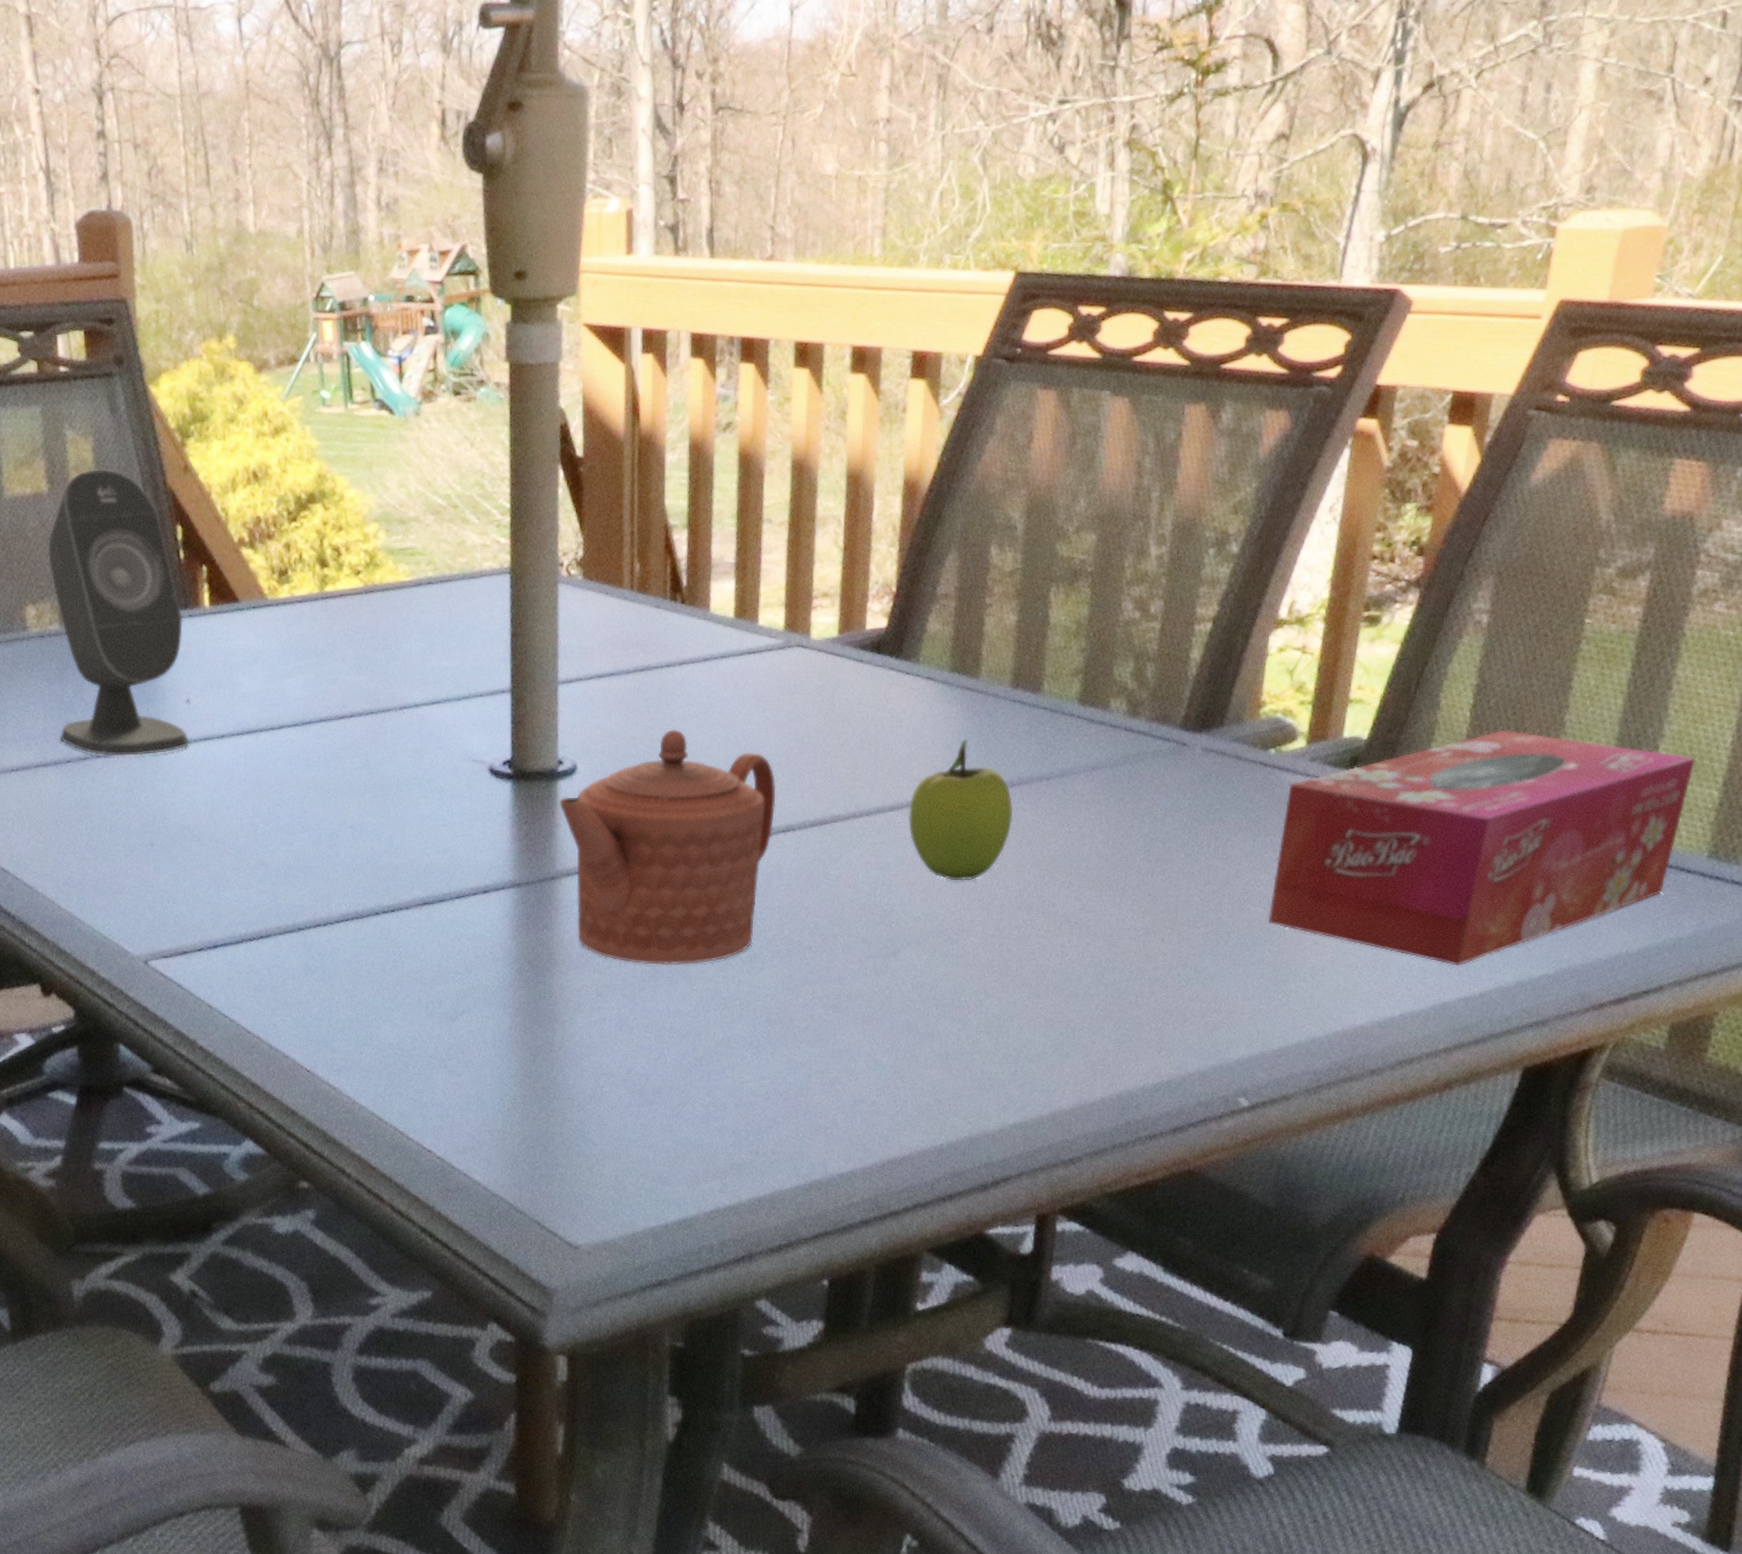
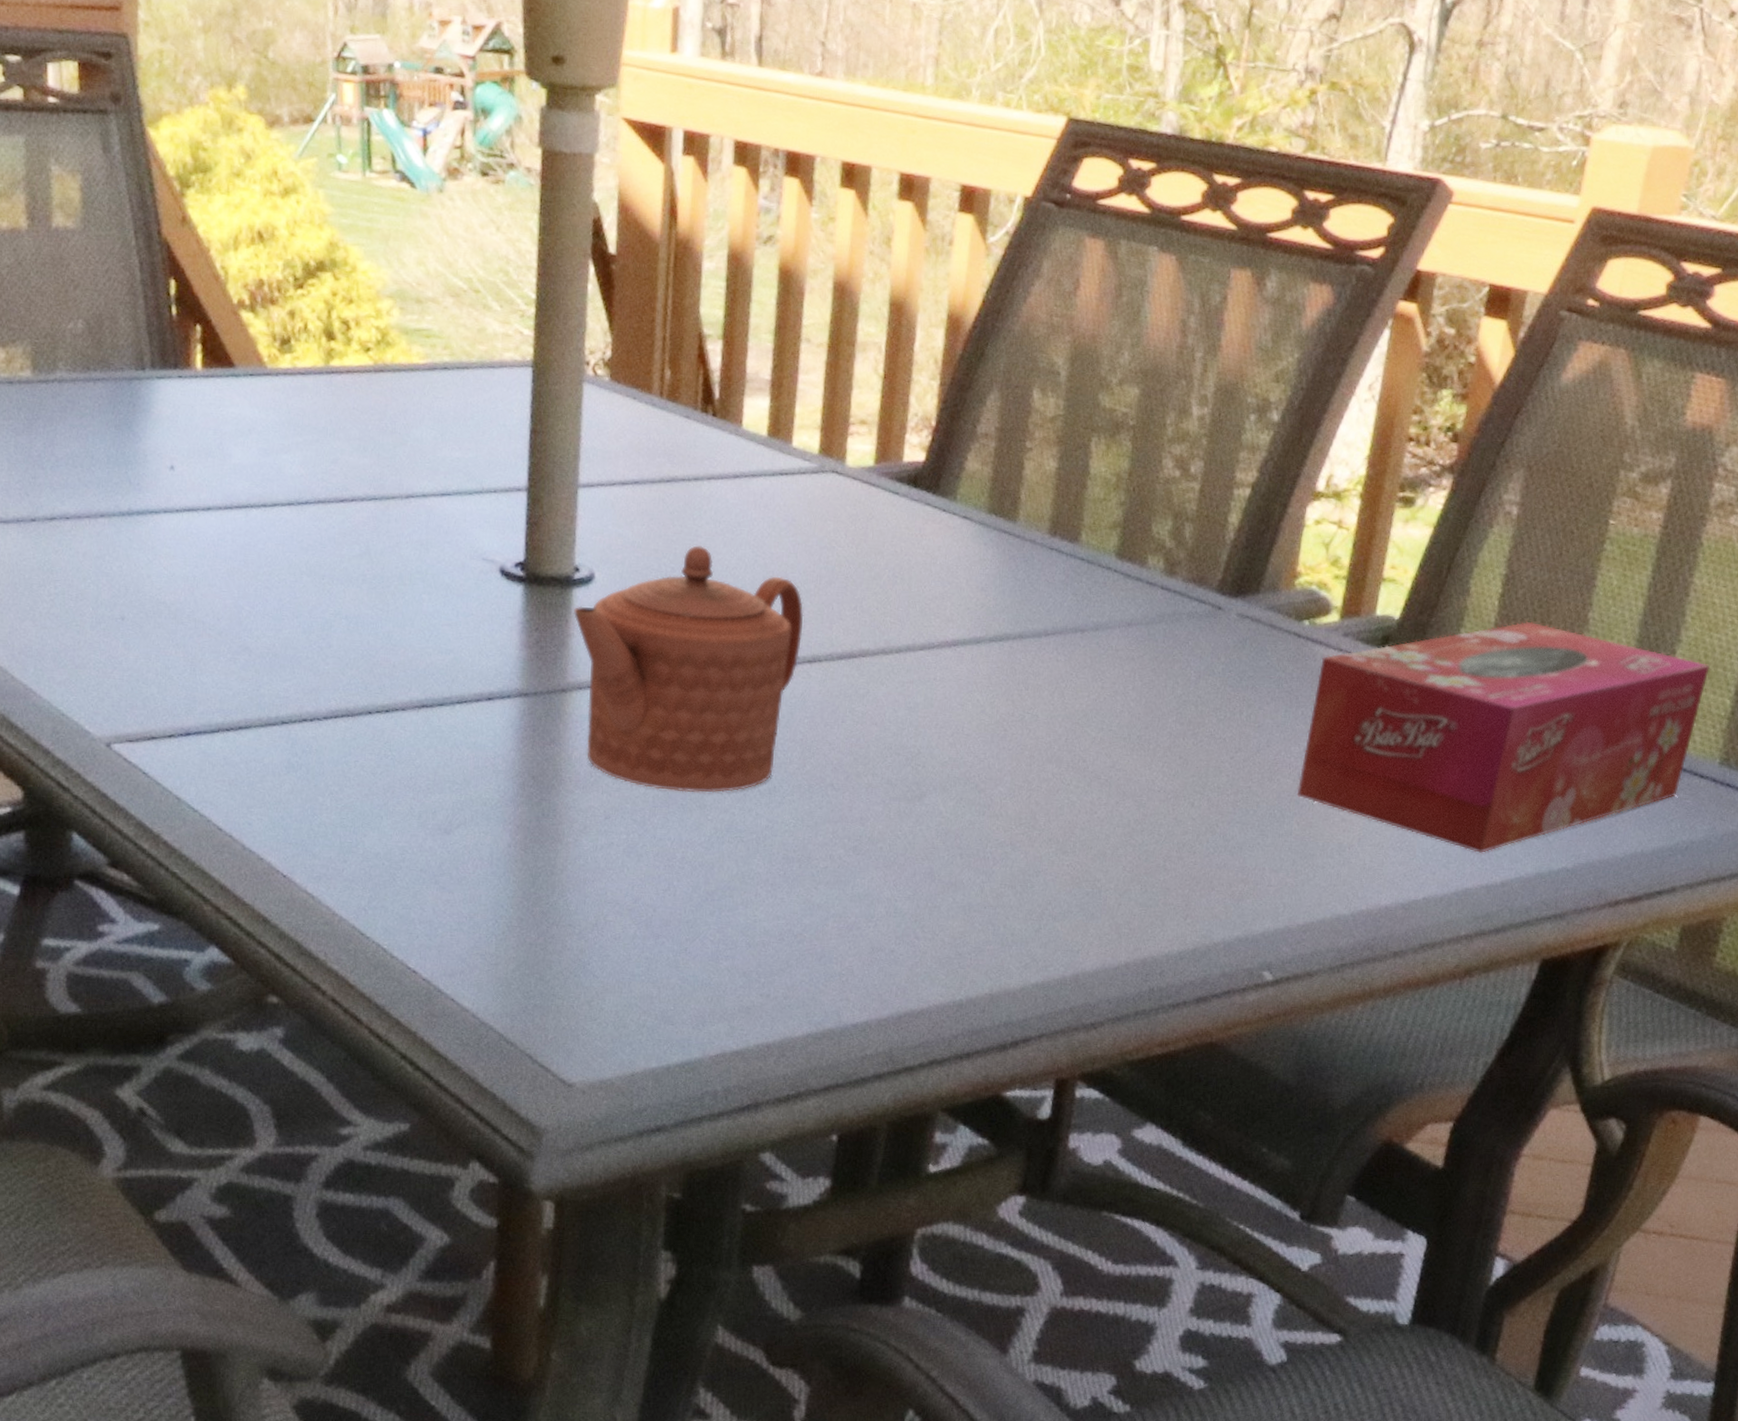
speaker: present [48,469,190,756] -> none [23,210,172,522]
fruit: present [908,739,1014,881] -> none [939,583,1047,728]

